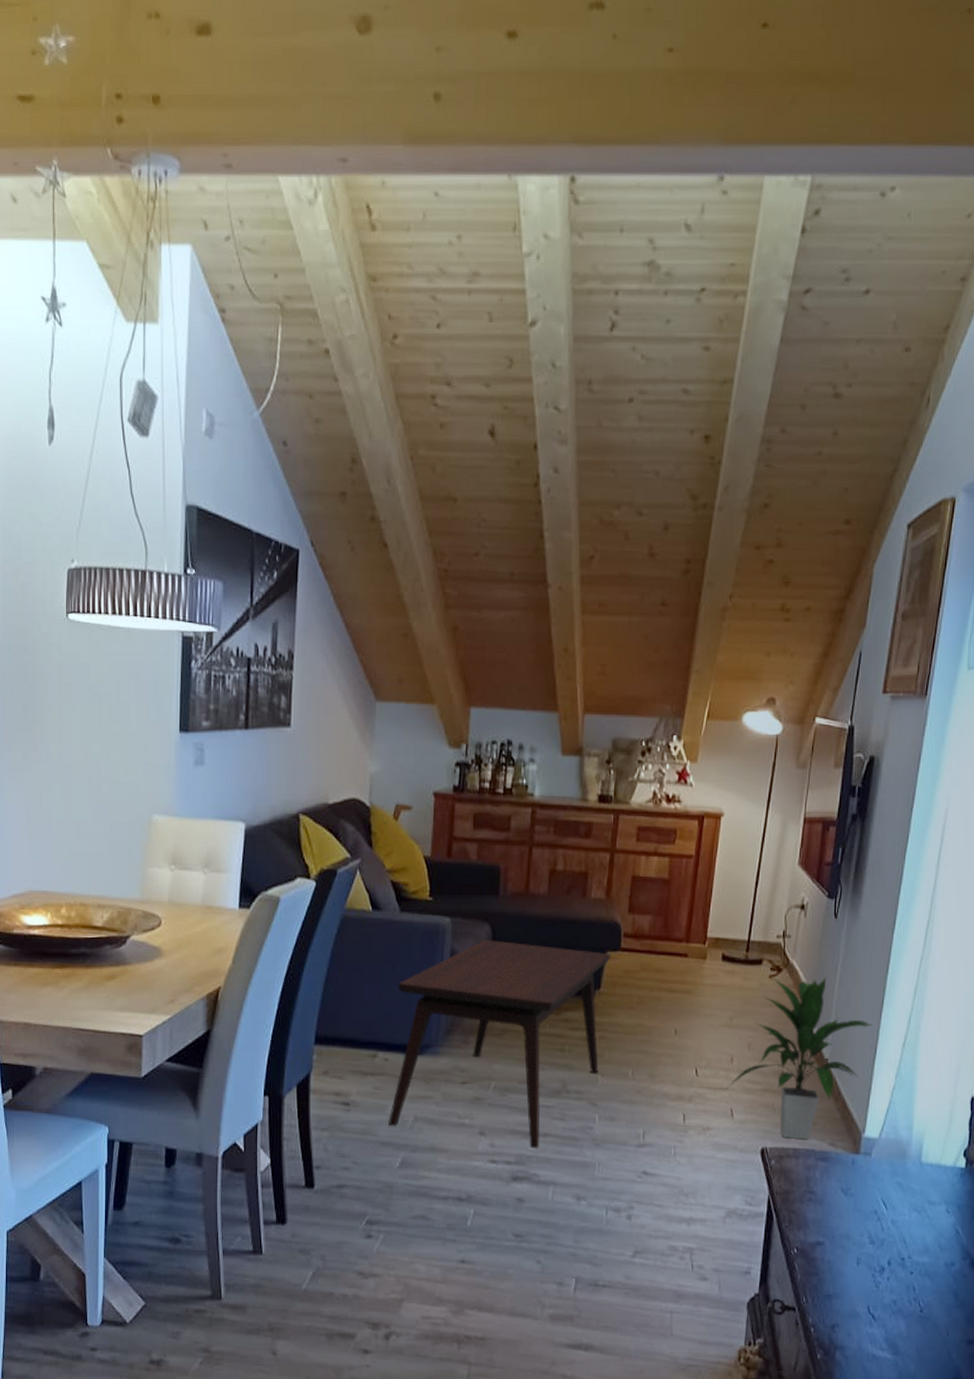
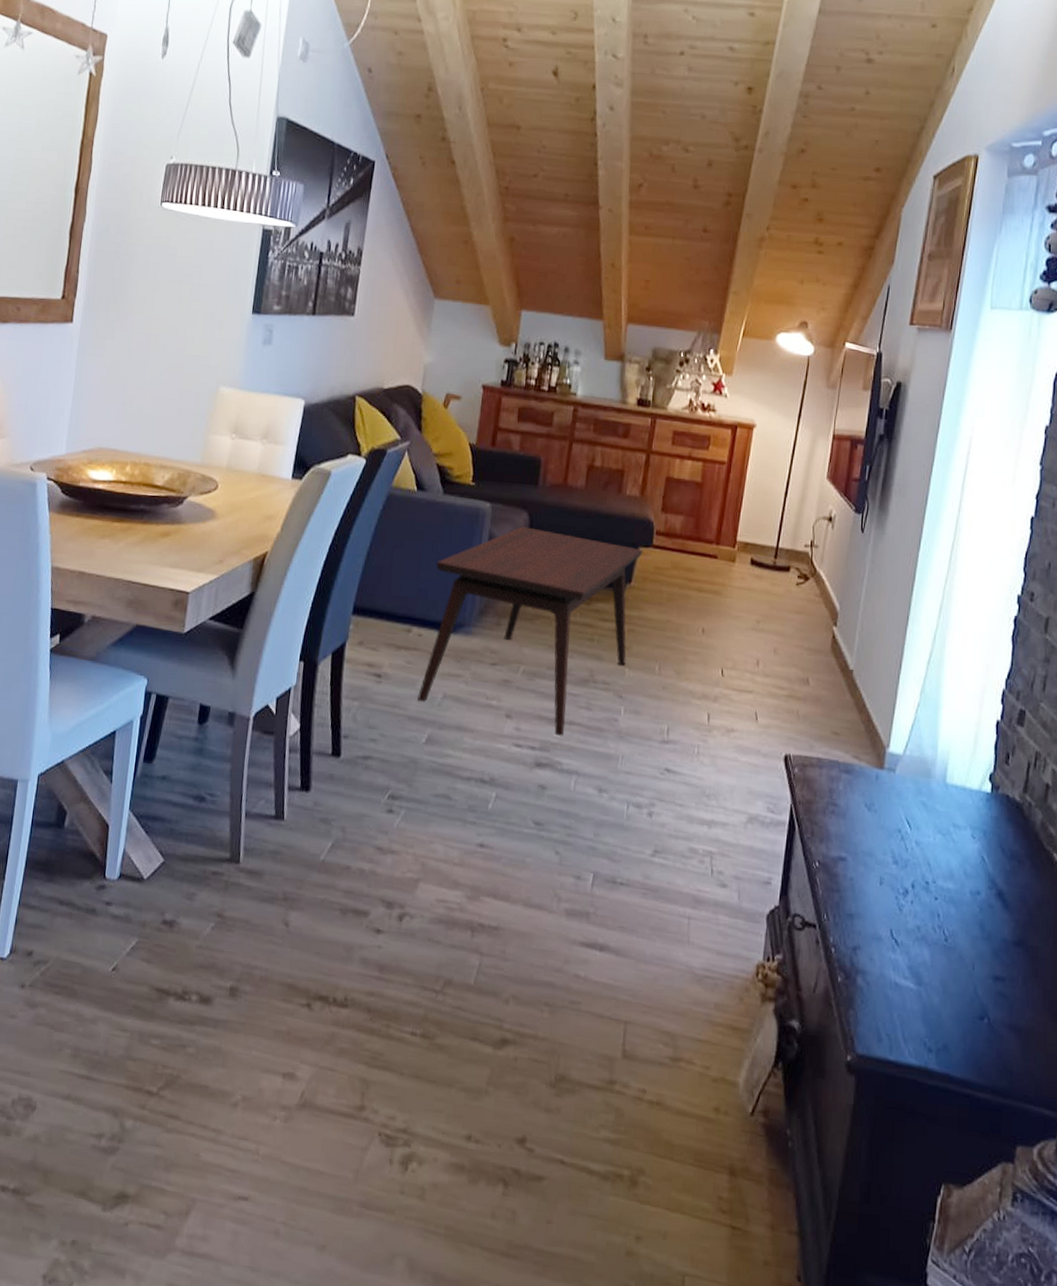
indoor plant: present [728,976,872,1140] -> none [753,586,897,750]

